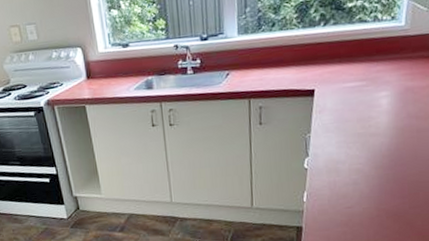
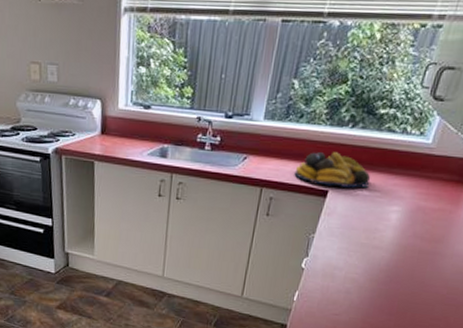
fruit bowl: none [278,51,353,85] -> present [294,152,371,188]

